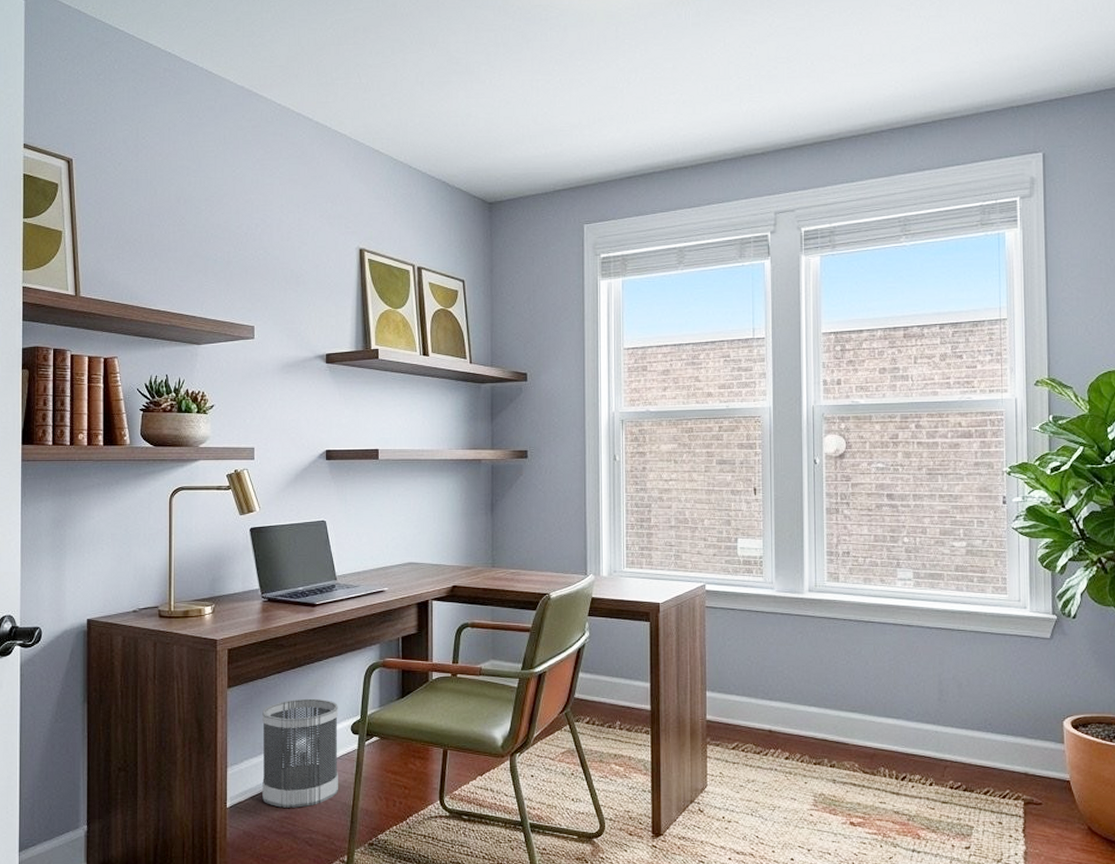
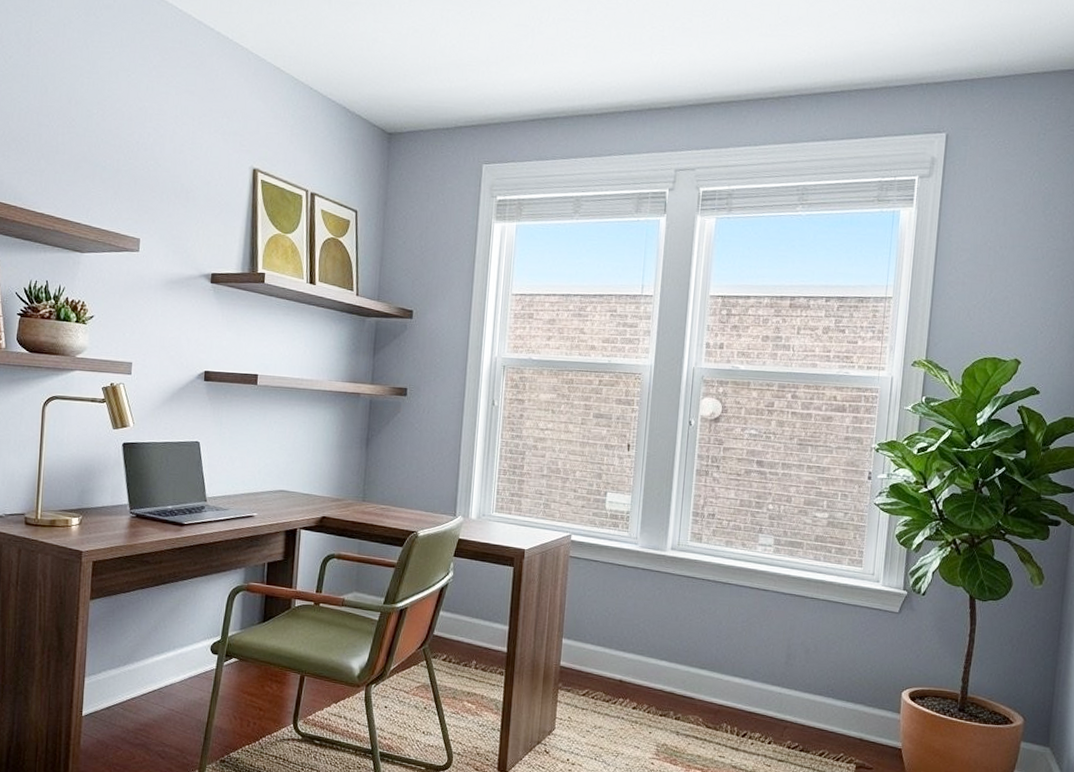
wastebasket: present [262,698,338,808] -> none [118,615,199,721]

